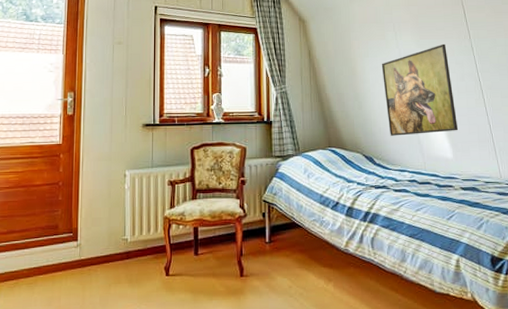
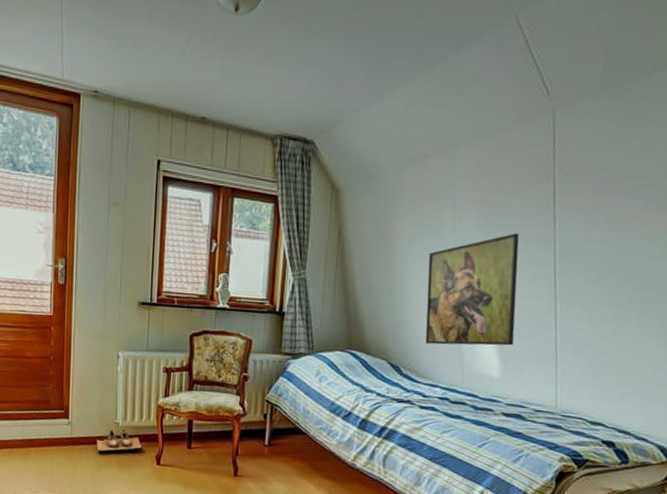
shoe: none [105,245,152,271] -> present [96,429,143,452]

